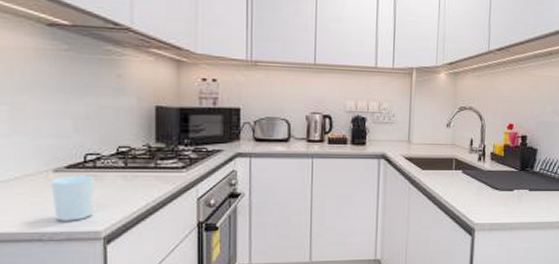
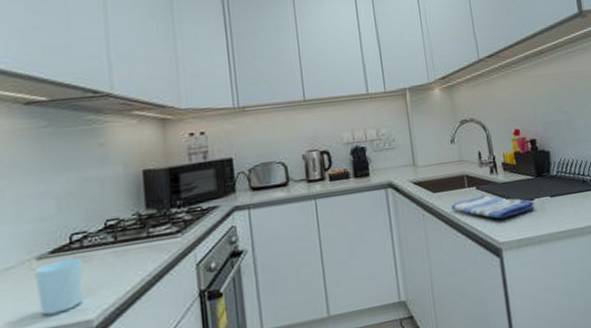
dish towel: none [436,178,513,203] -> present [451,194,535,219]

